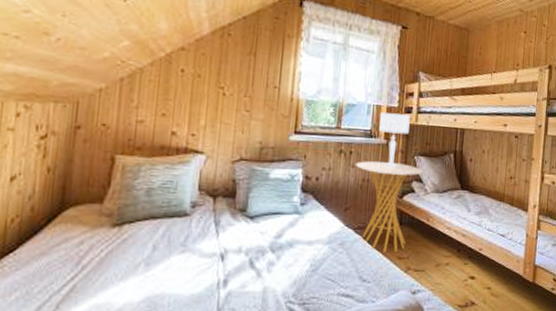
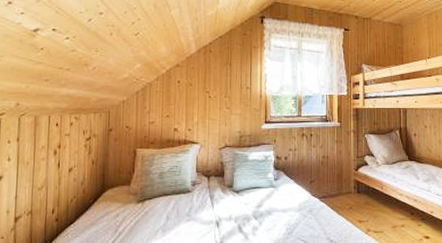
side table: present [355,160,424,253] -> none [315,140,374,218]
table lamp: present [379,112,410,169] -> none [333,100,358,146]

